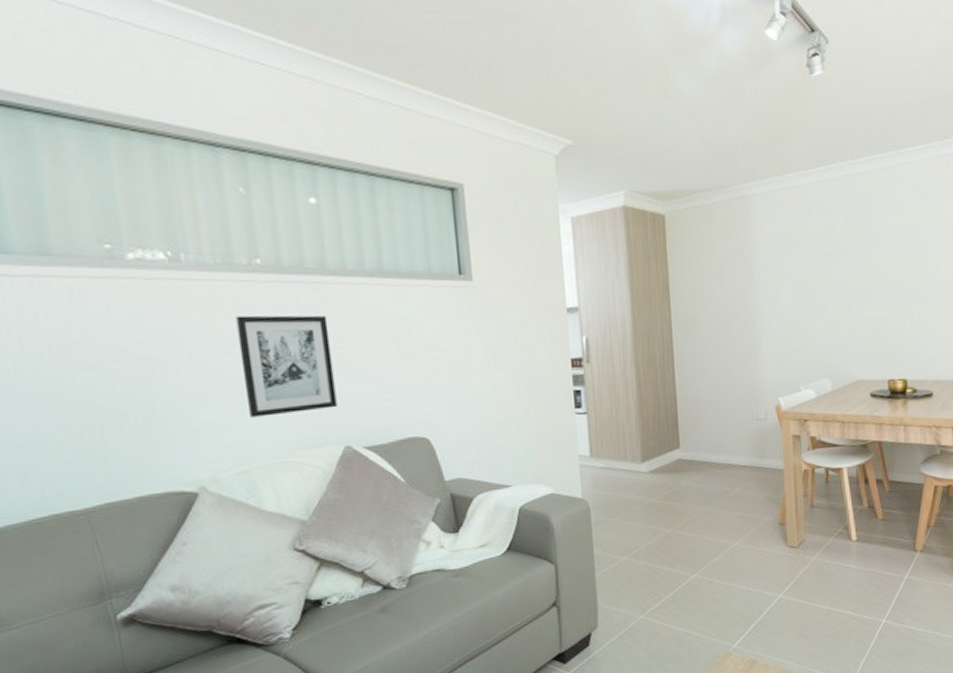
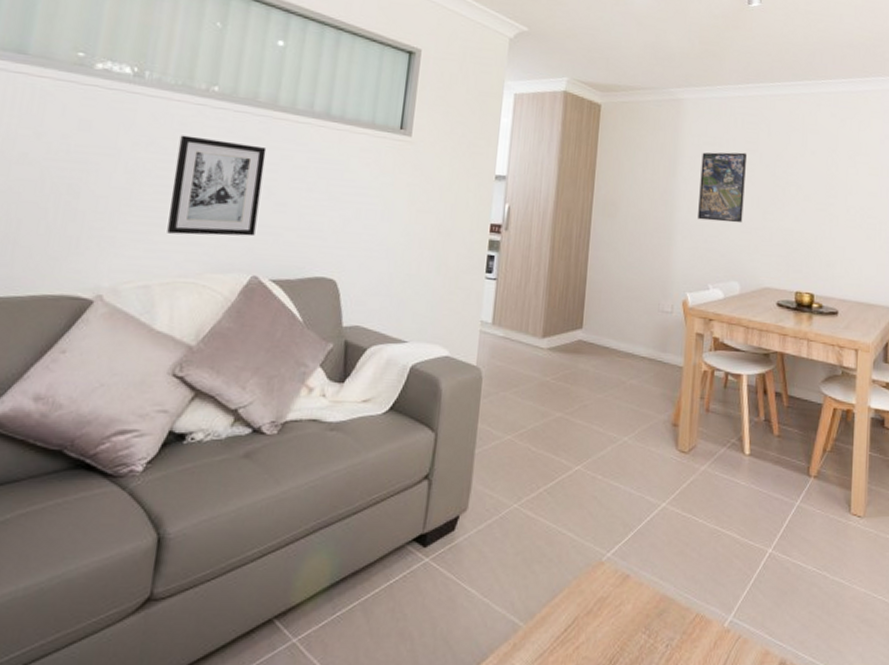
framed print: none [778,243,828,322] -> present [698,152,747,223]

